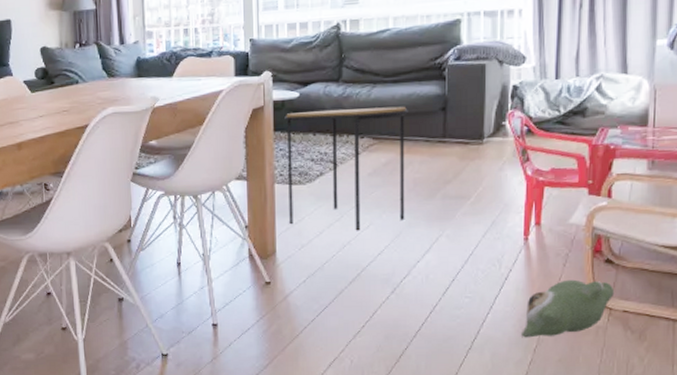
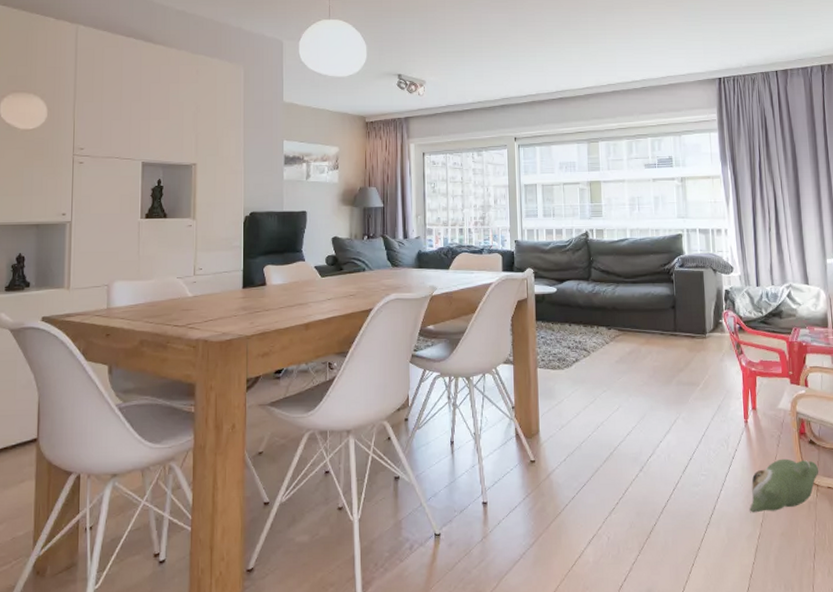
side table: present [284,106,410,231] -> none [545,303,648,413]

